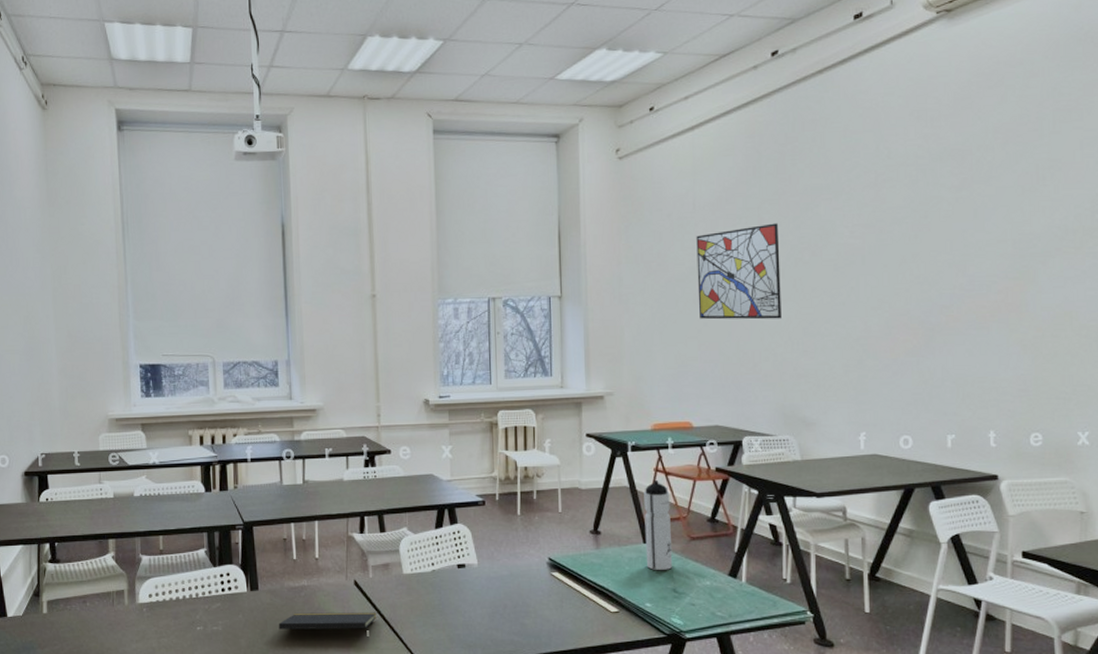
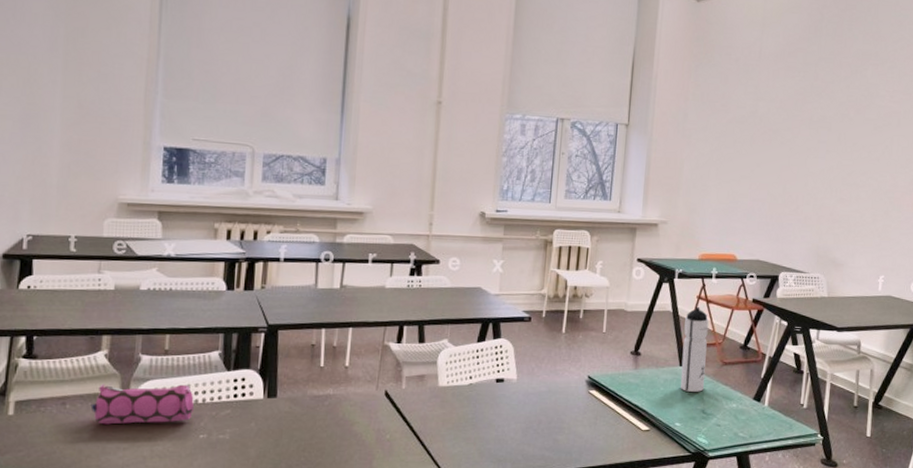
pencil case: none [106,581,189,620] -> present [90,384,194,425]
notepad: present [278,612,377,640] -> none [295,422,406,453]
wall art: present [696,223,781,320] -> none [754,80,831,167]

